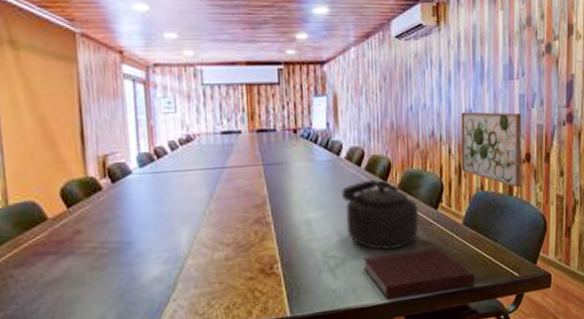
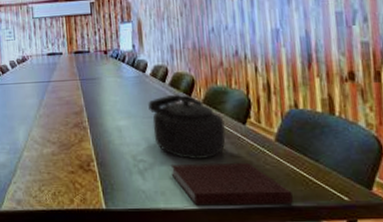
wall art: present [460,111,522,188] -> none [266,30,345,107]

